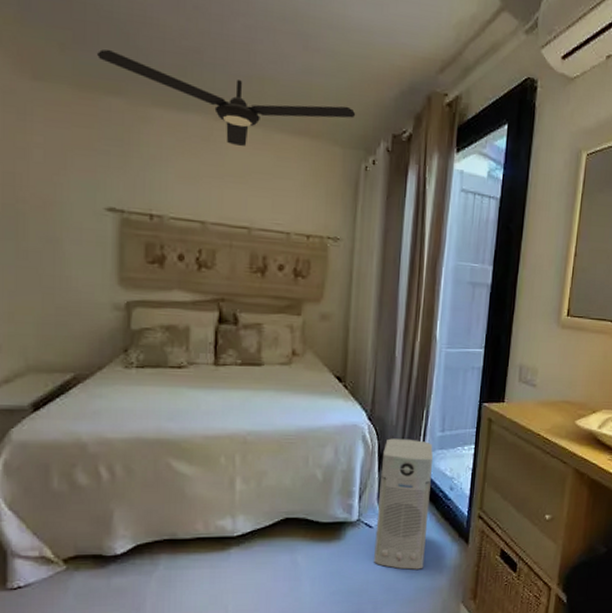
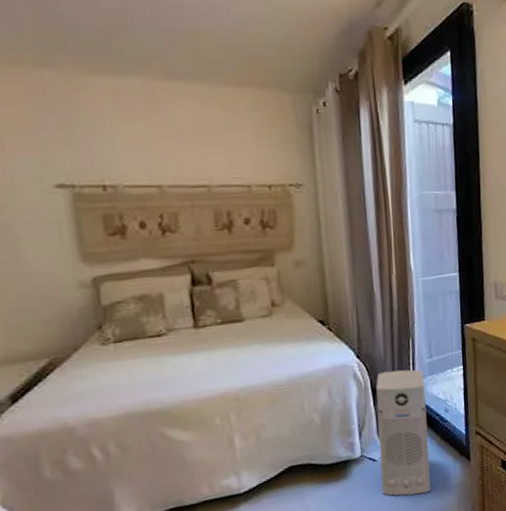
ceiling fan: present [97,49,356,146] -> none [19,21,300,104]

